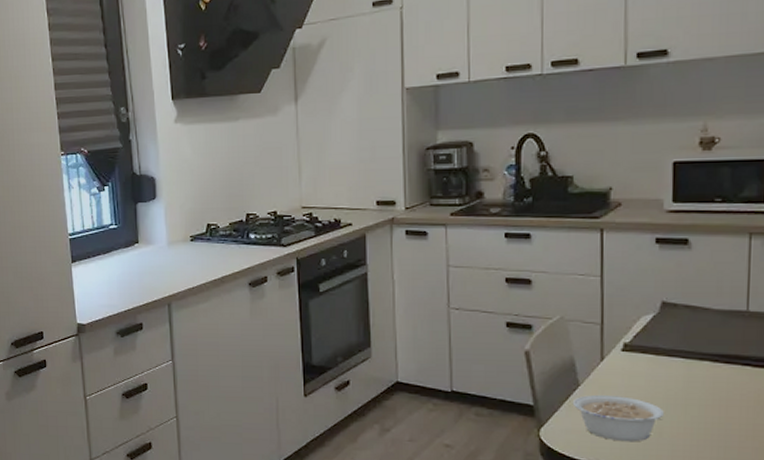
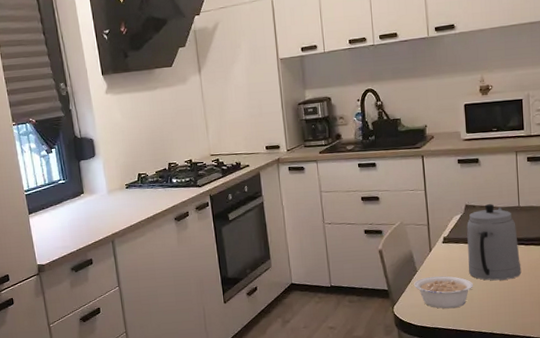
teapot: none [658,304,743,412] -> present [467,204,522,281]

